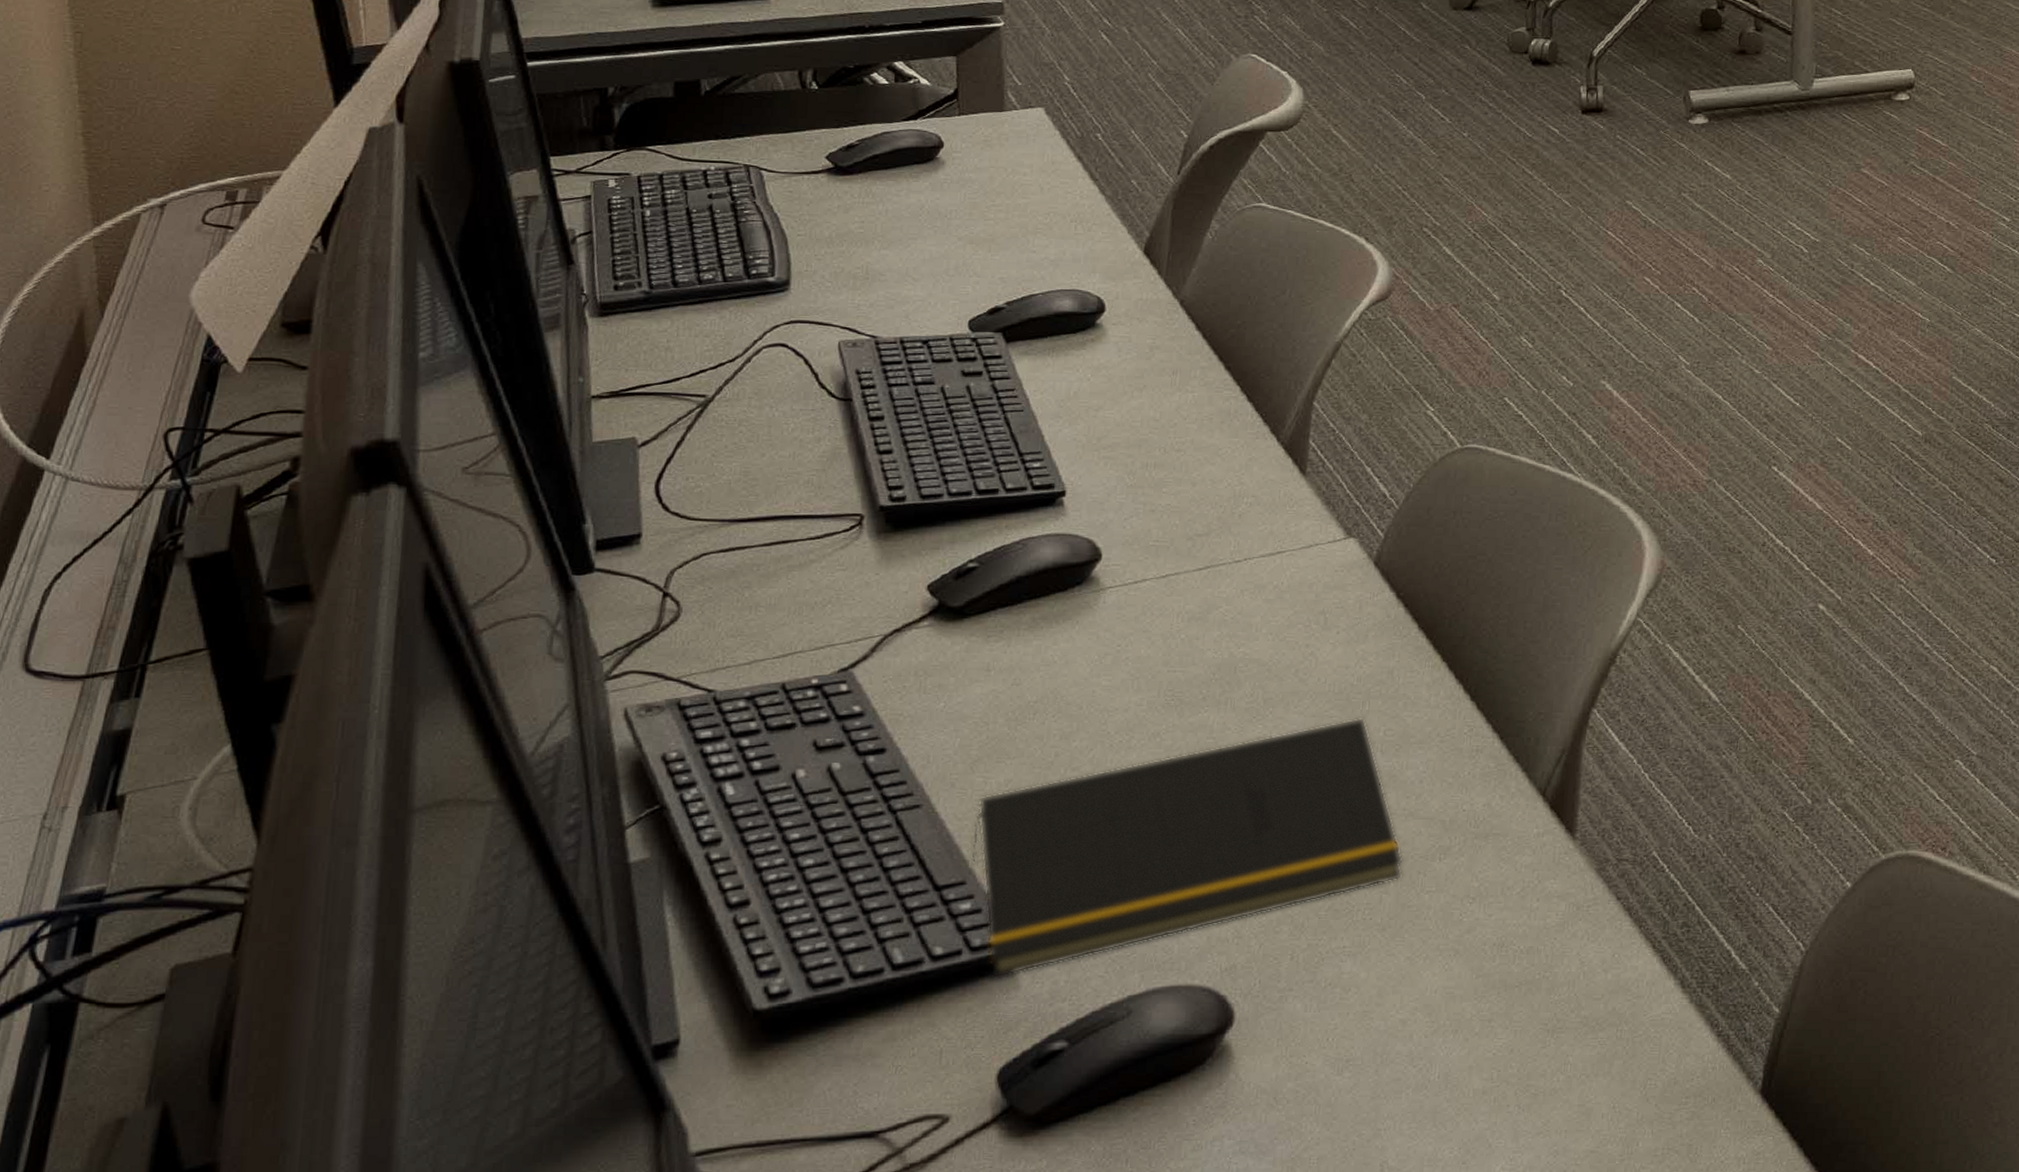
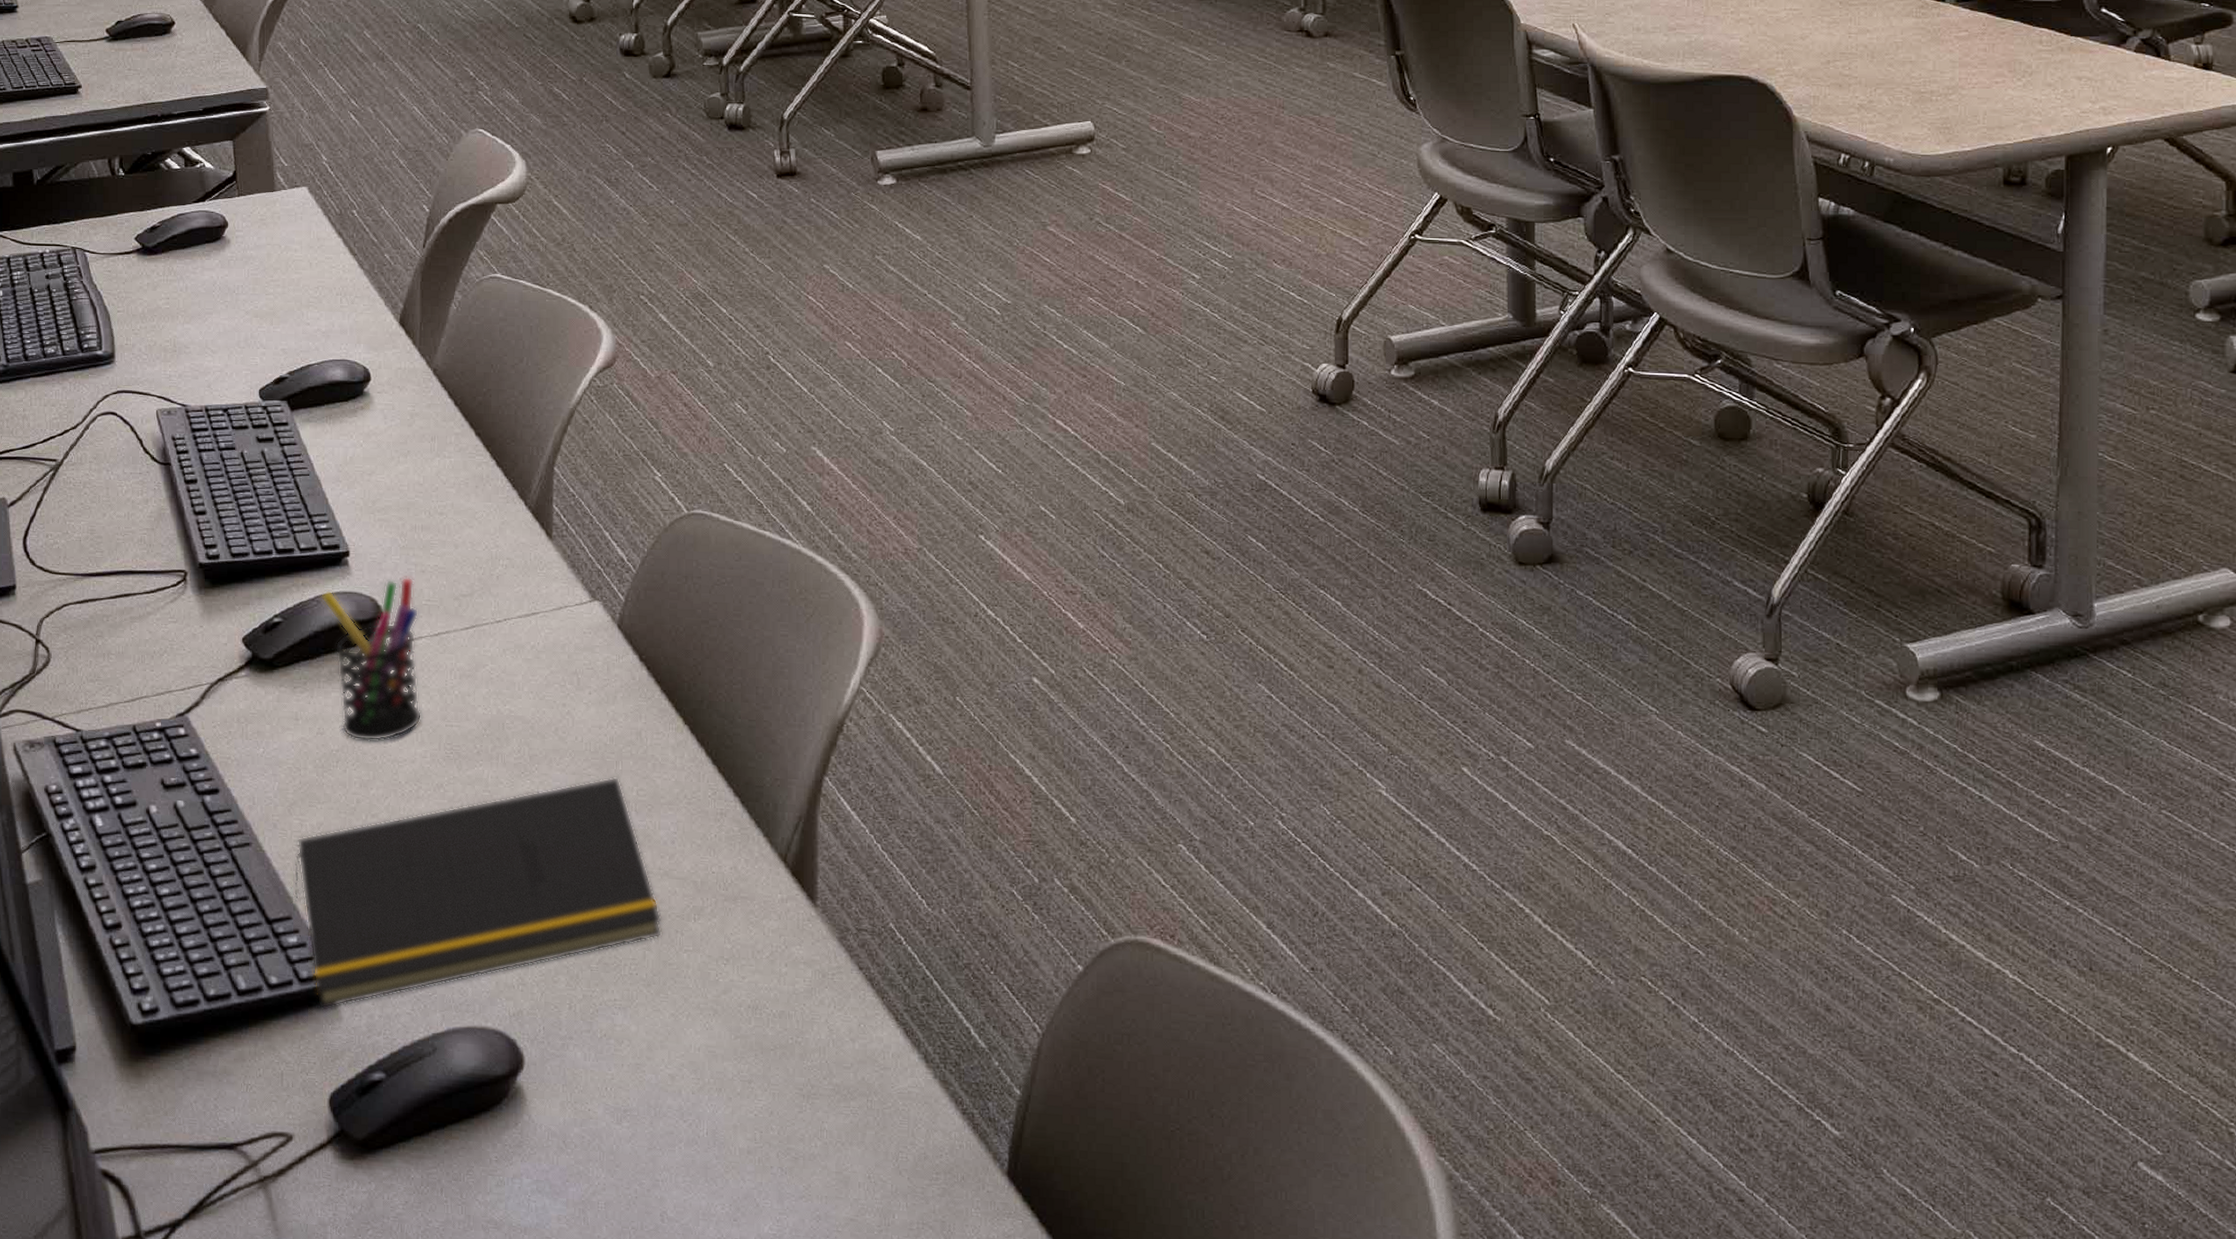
pen holder: none [1028,516,1145,691] -> present [321,576,422,742]

